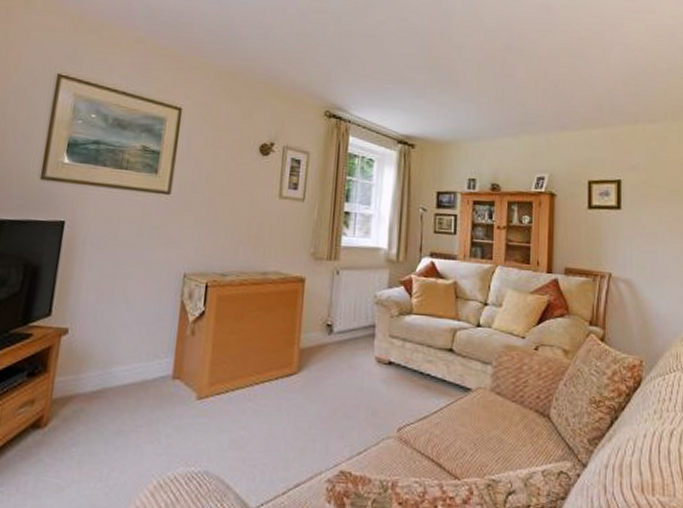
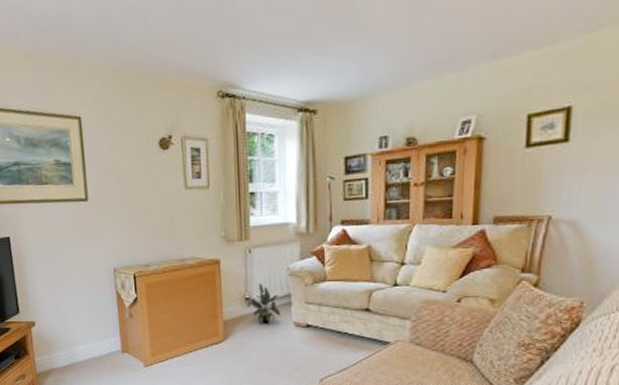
potted plant: none [331,308,364,357] -> present [250,282,281,324]

